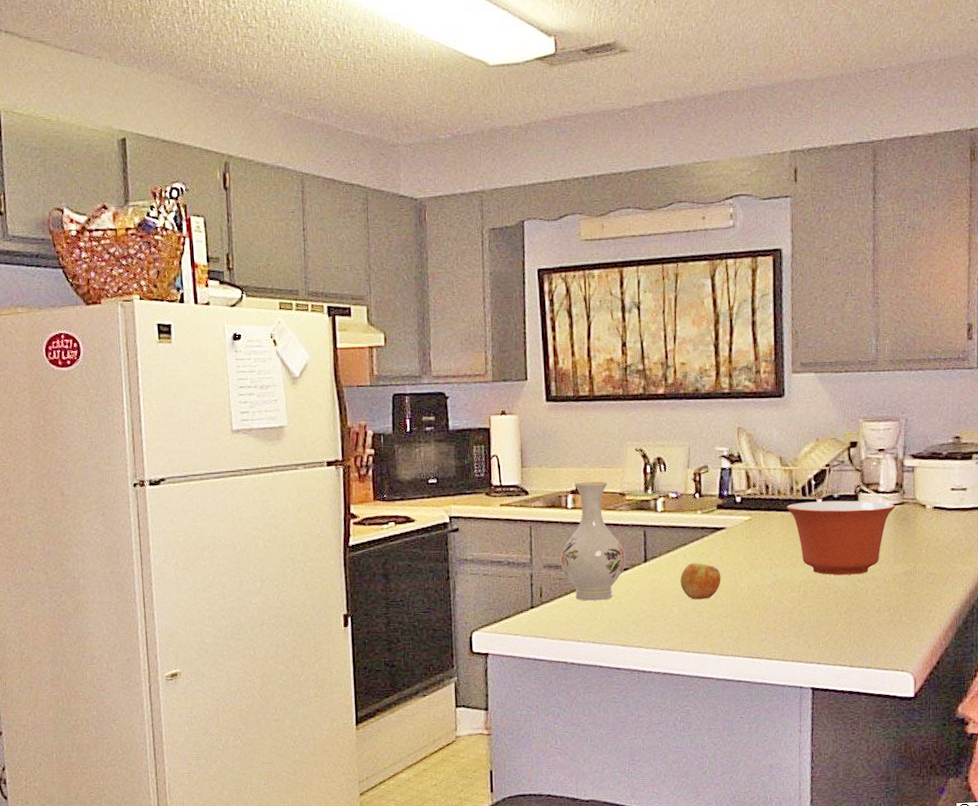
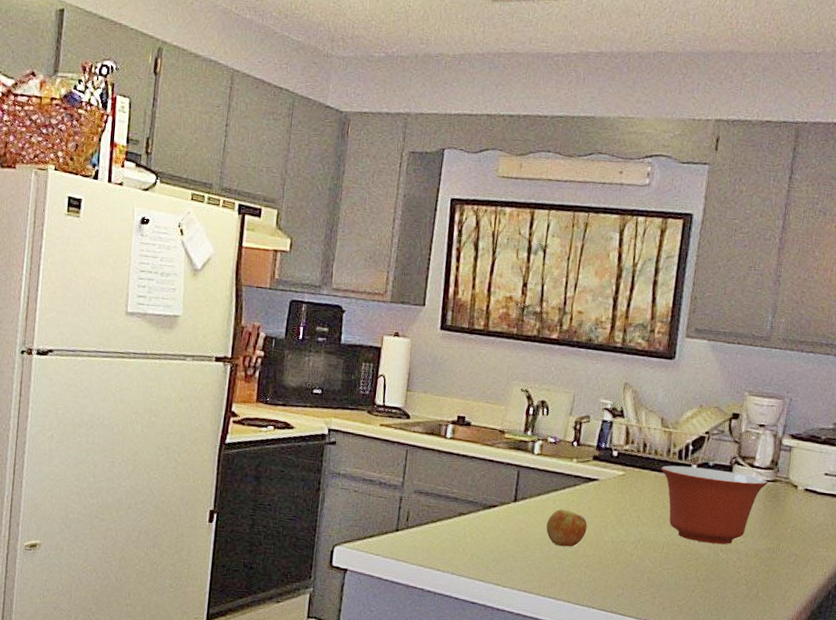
vase: present [560,481,626,601] -> none [431,414,497,534]

